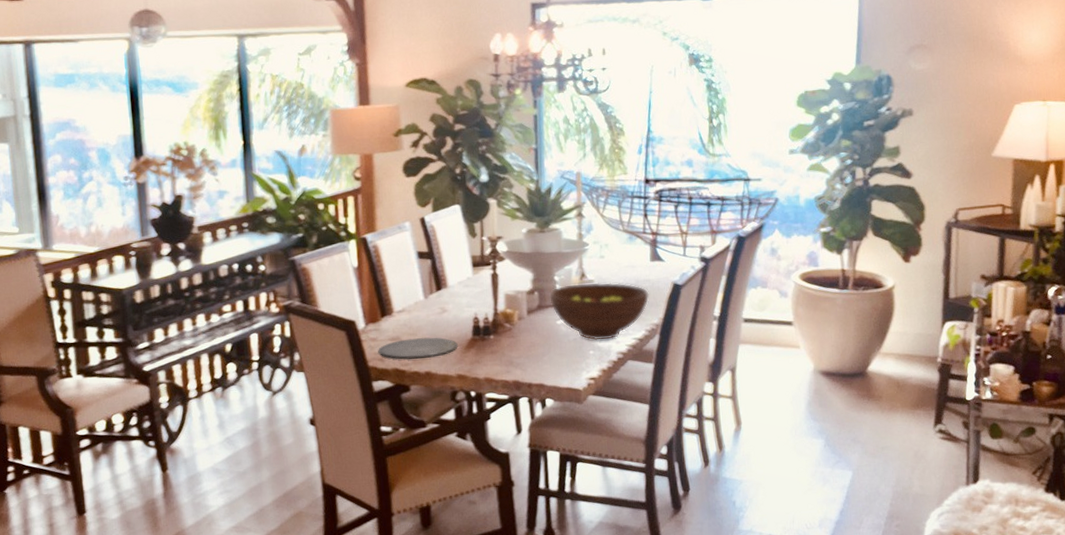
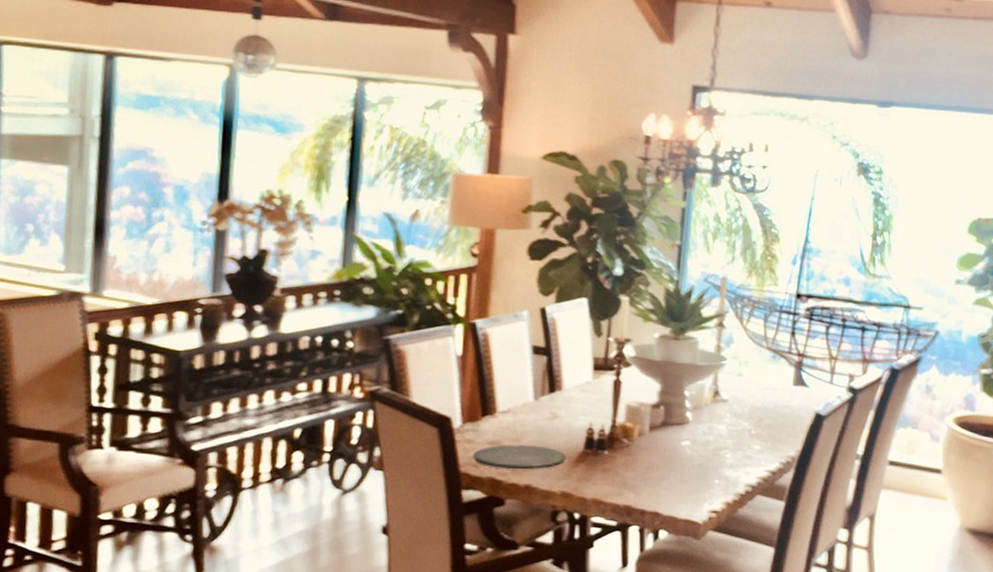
fruit bowl: present [549,282,649,341] -> none [676,402,788,469]

